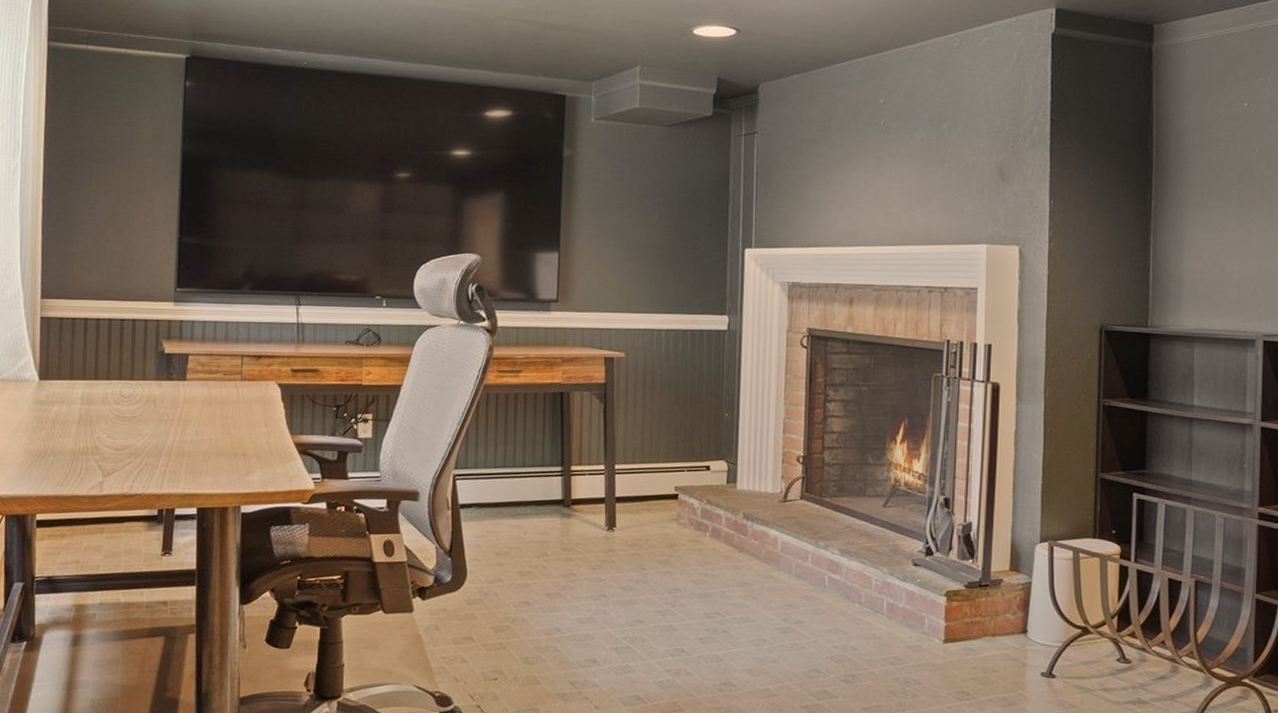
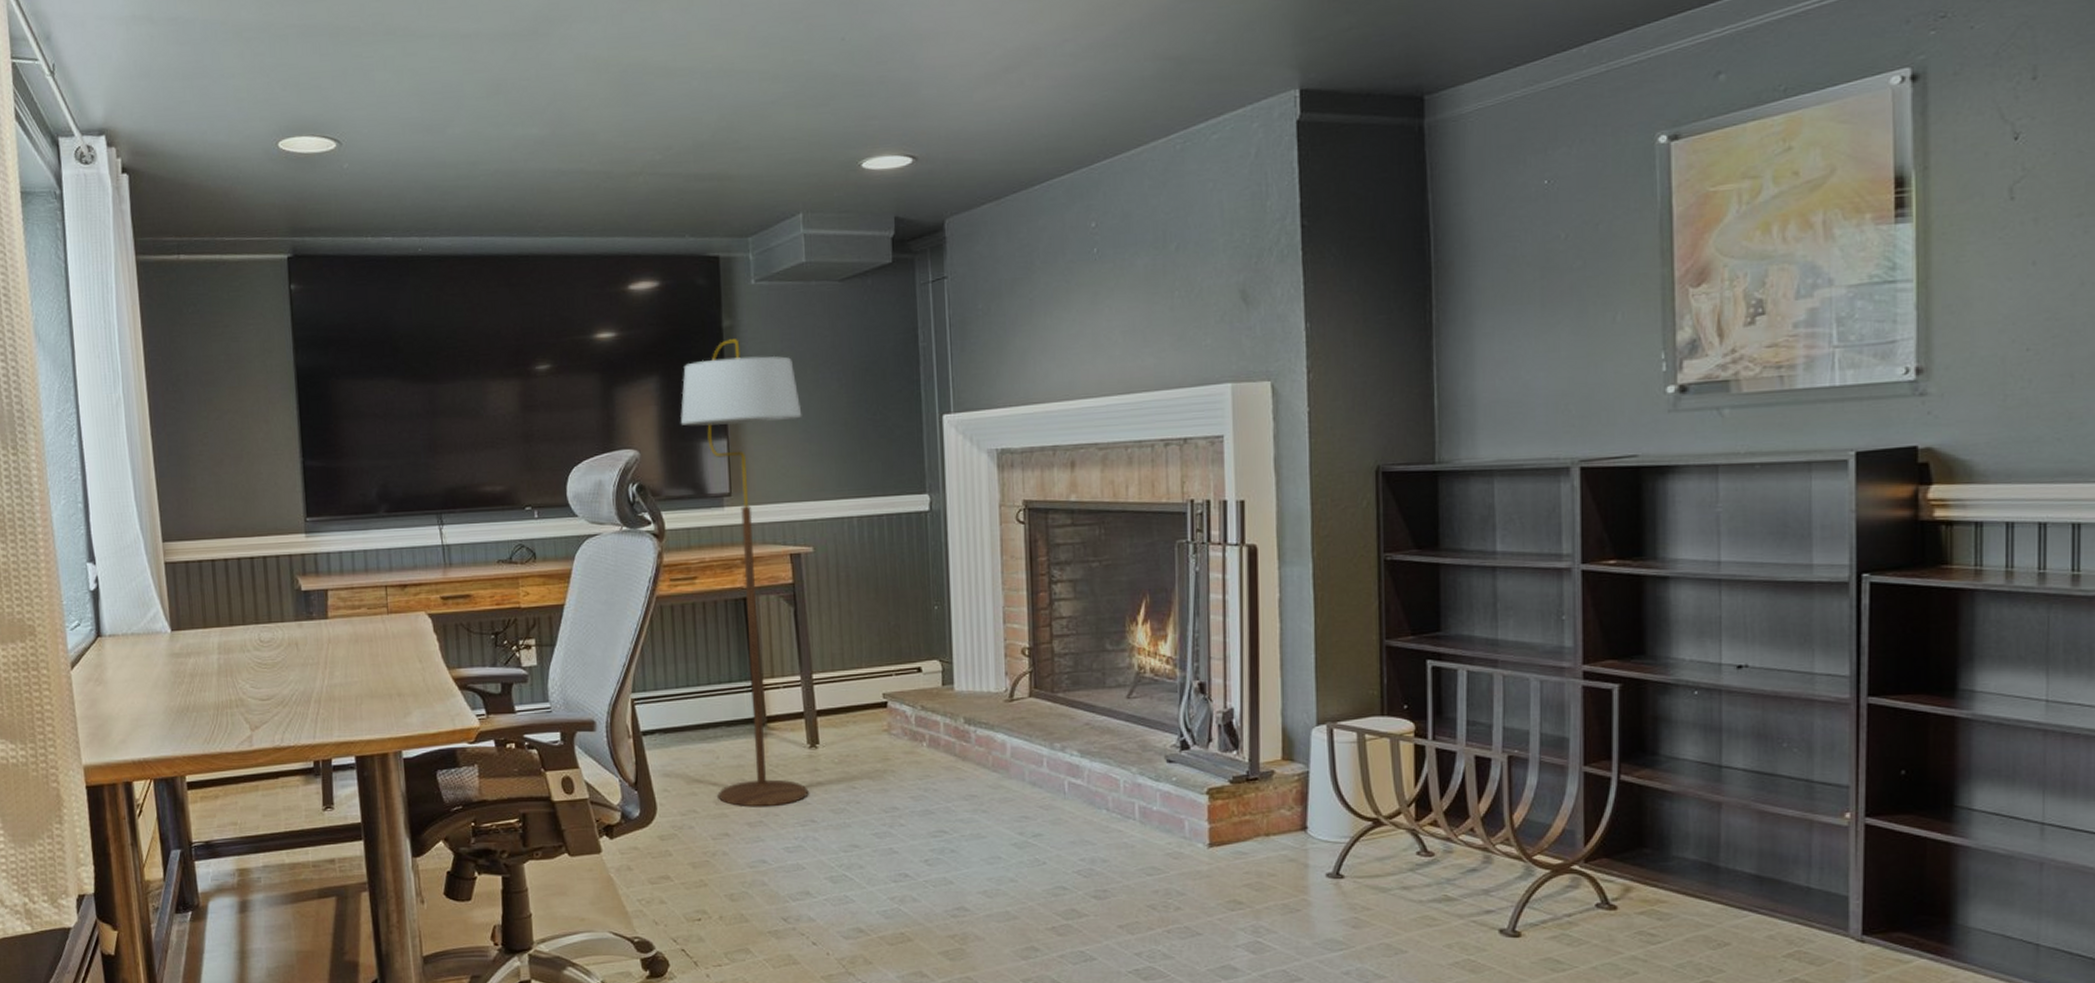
floor lamp: none [520,167,625,581] -> present [681,339,809,807]

